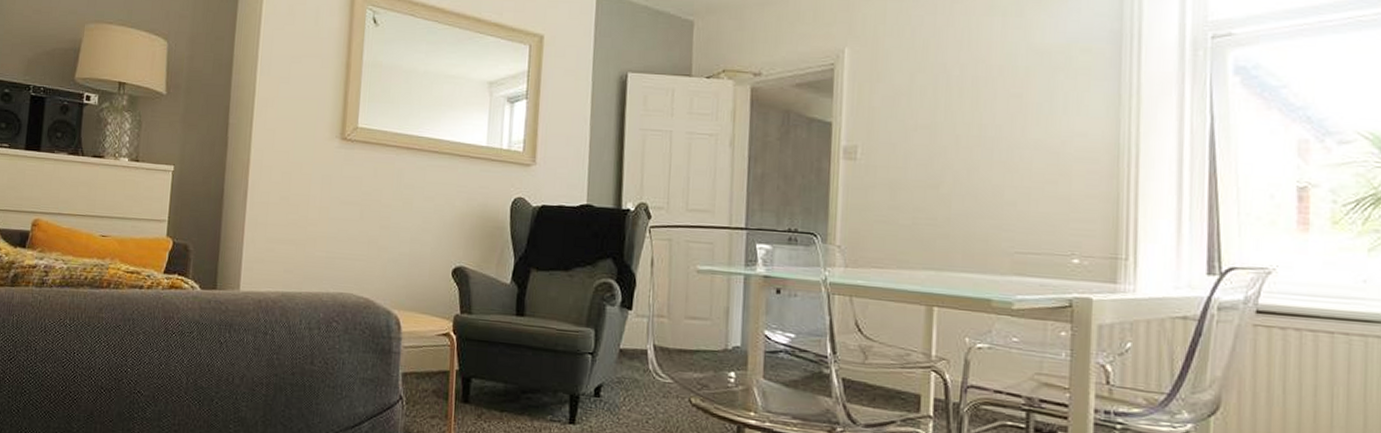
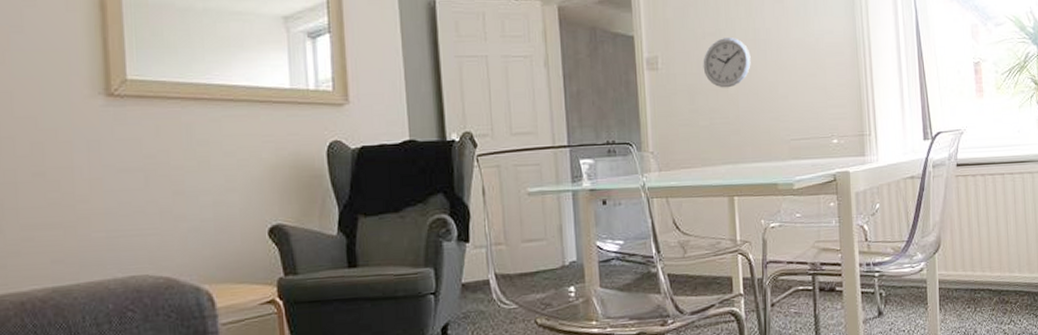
wall clock: none [910,132,972,187] -> present [703,38,751,88]

